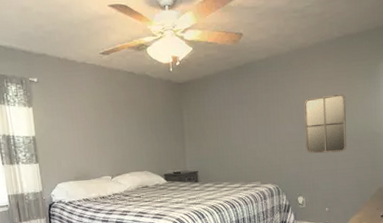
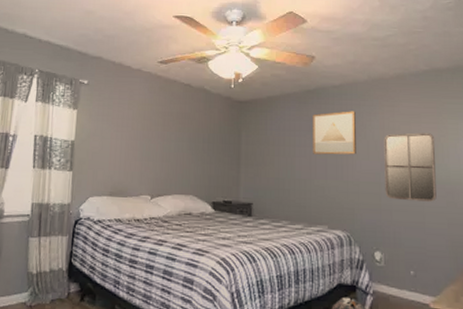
wall art: none [243,81,282,124] -> present [313,111,356,155]

